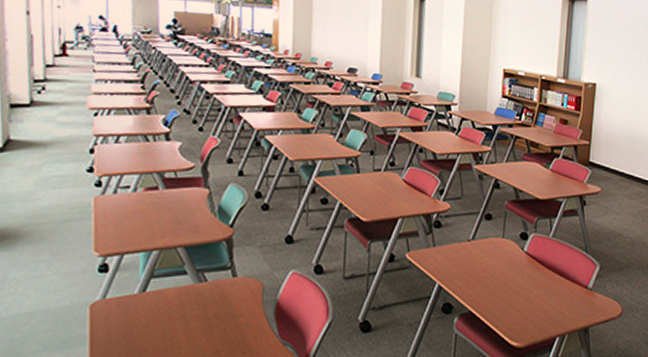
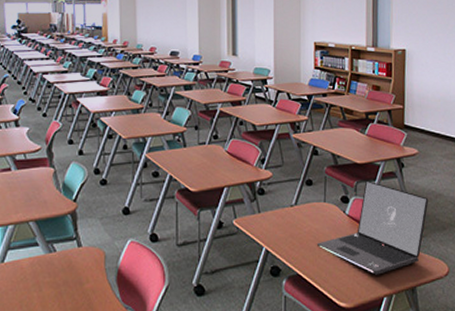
laptop: none [493,217,608,314] -> present [318,180,429,275]

